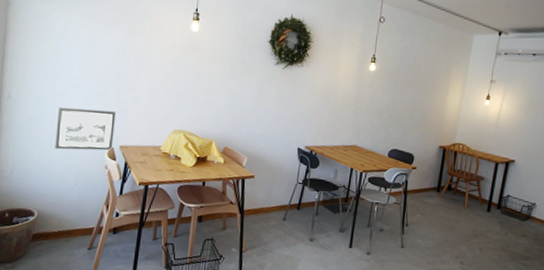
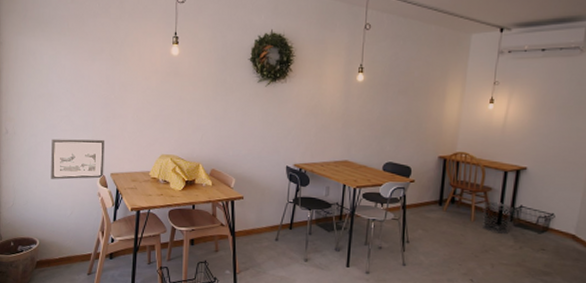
waste bin: none [474,190,501,221] -> present [482,202,513,235]

